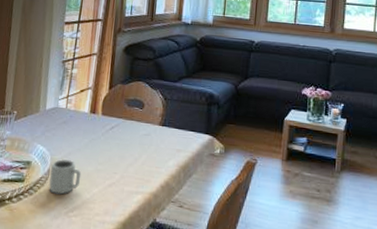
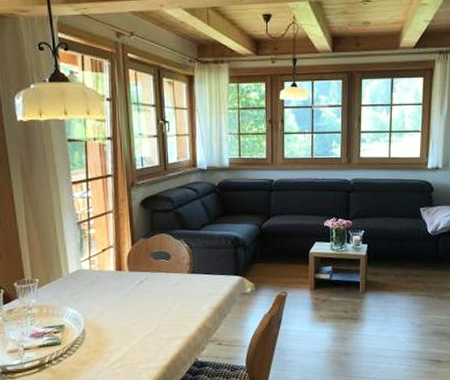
cup: present [48,158,82,195] -> none [85,317,118,351]

